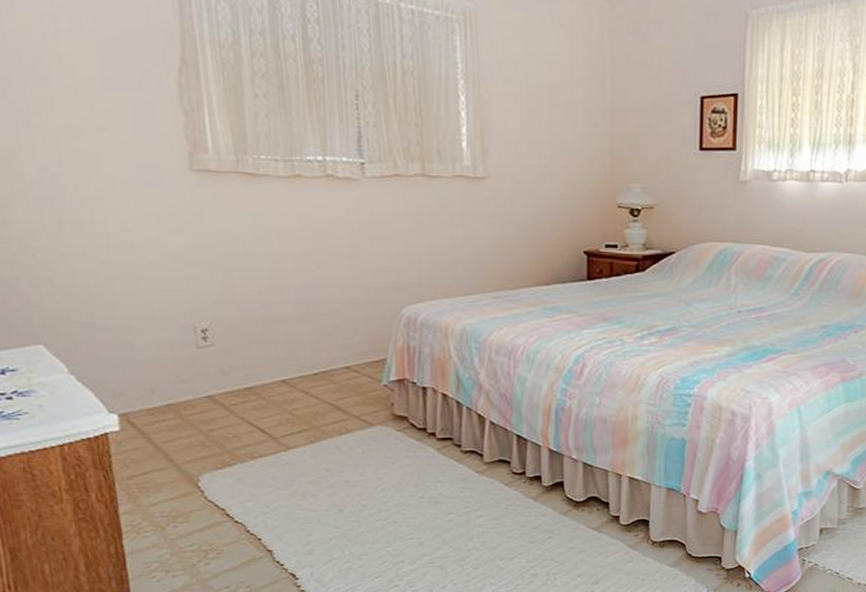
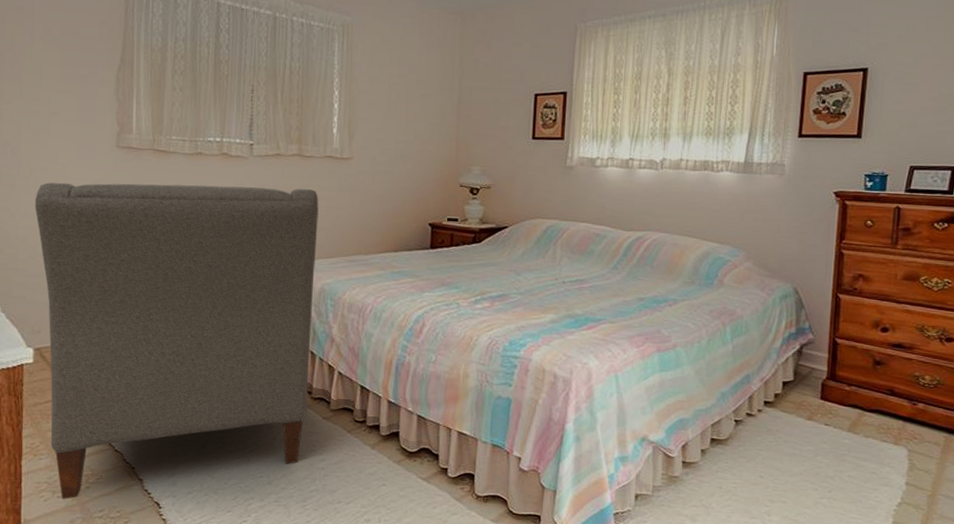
chair: none [92,214,458,578] -> present [34,182,319,499]

